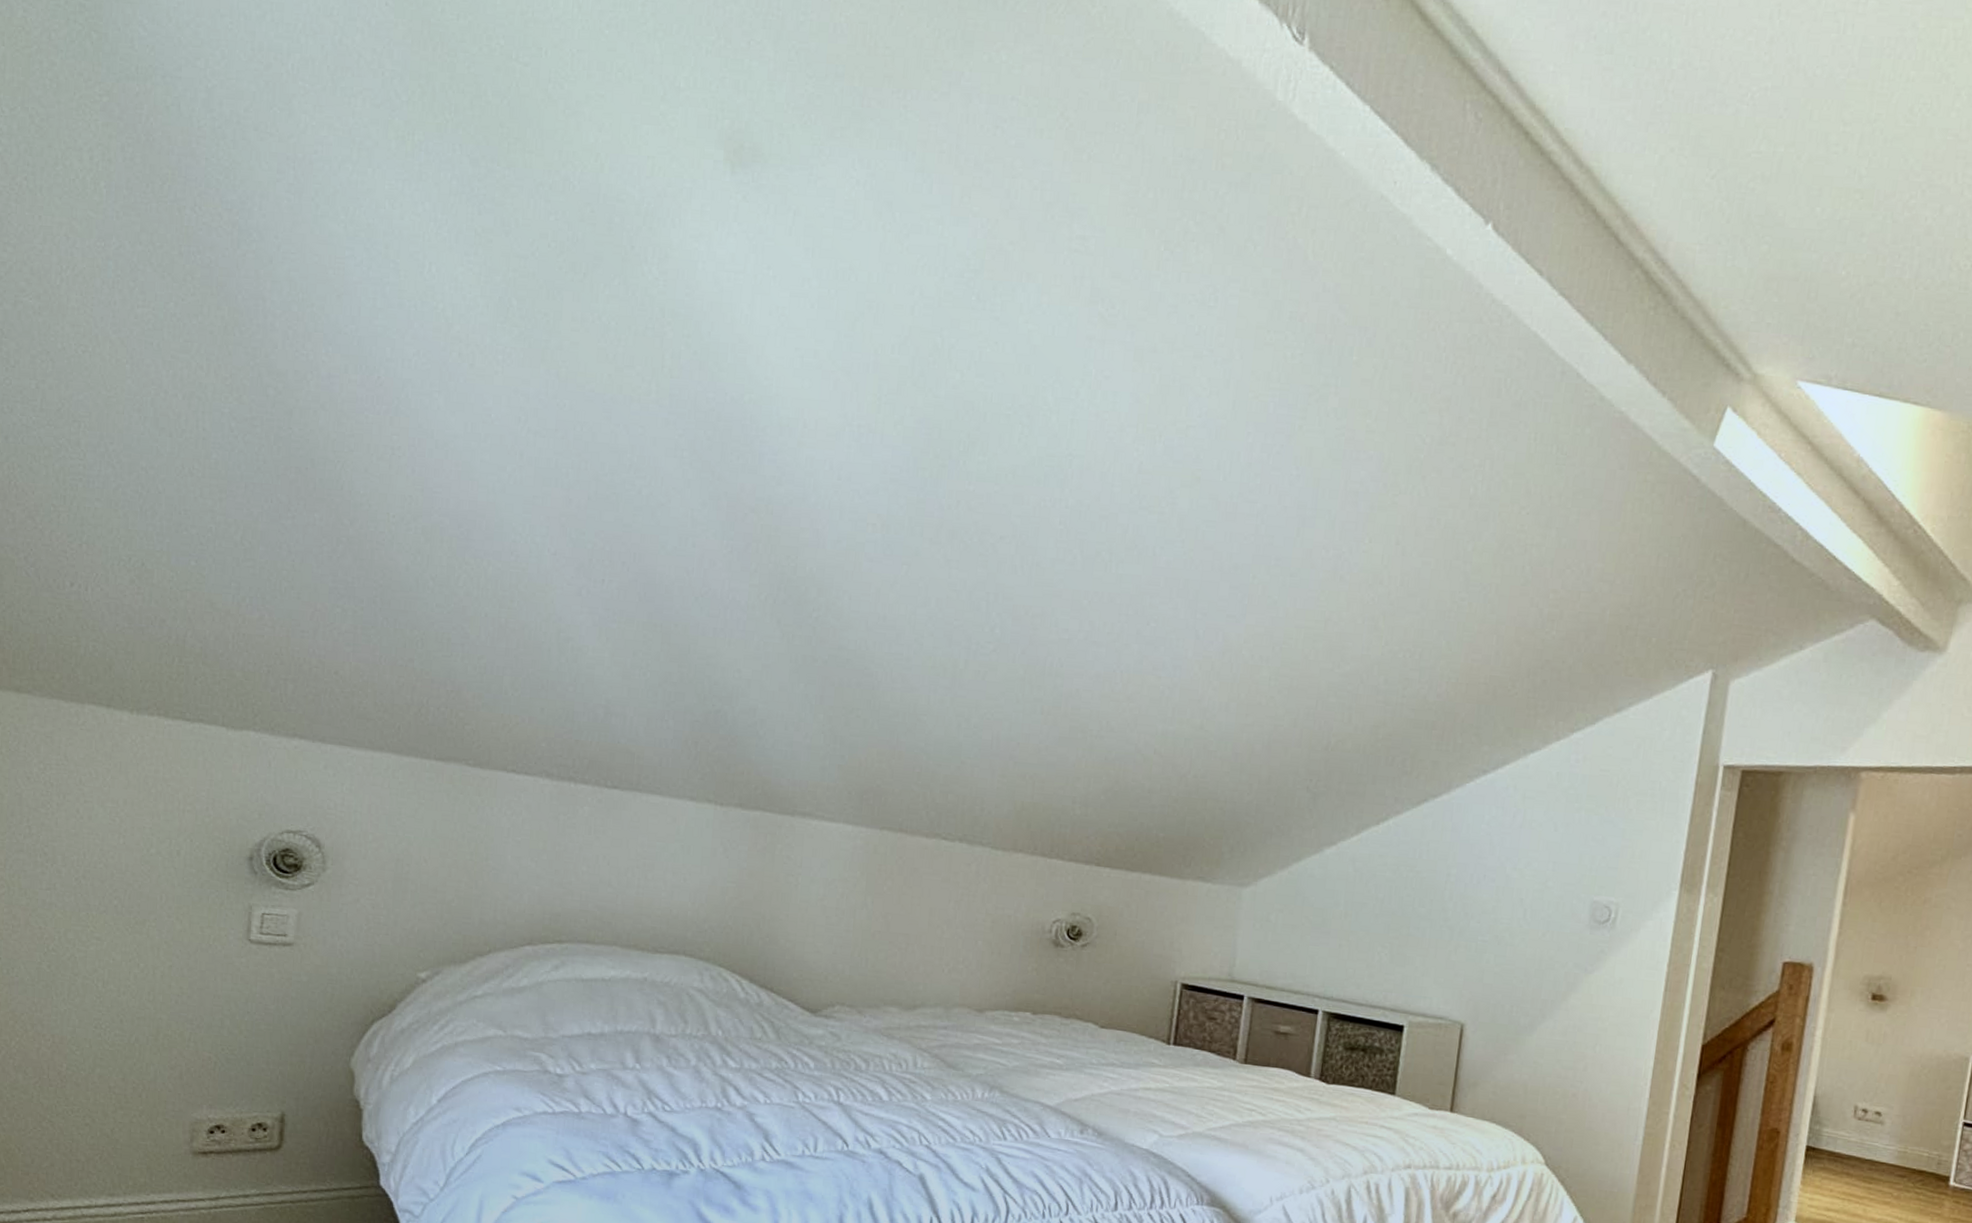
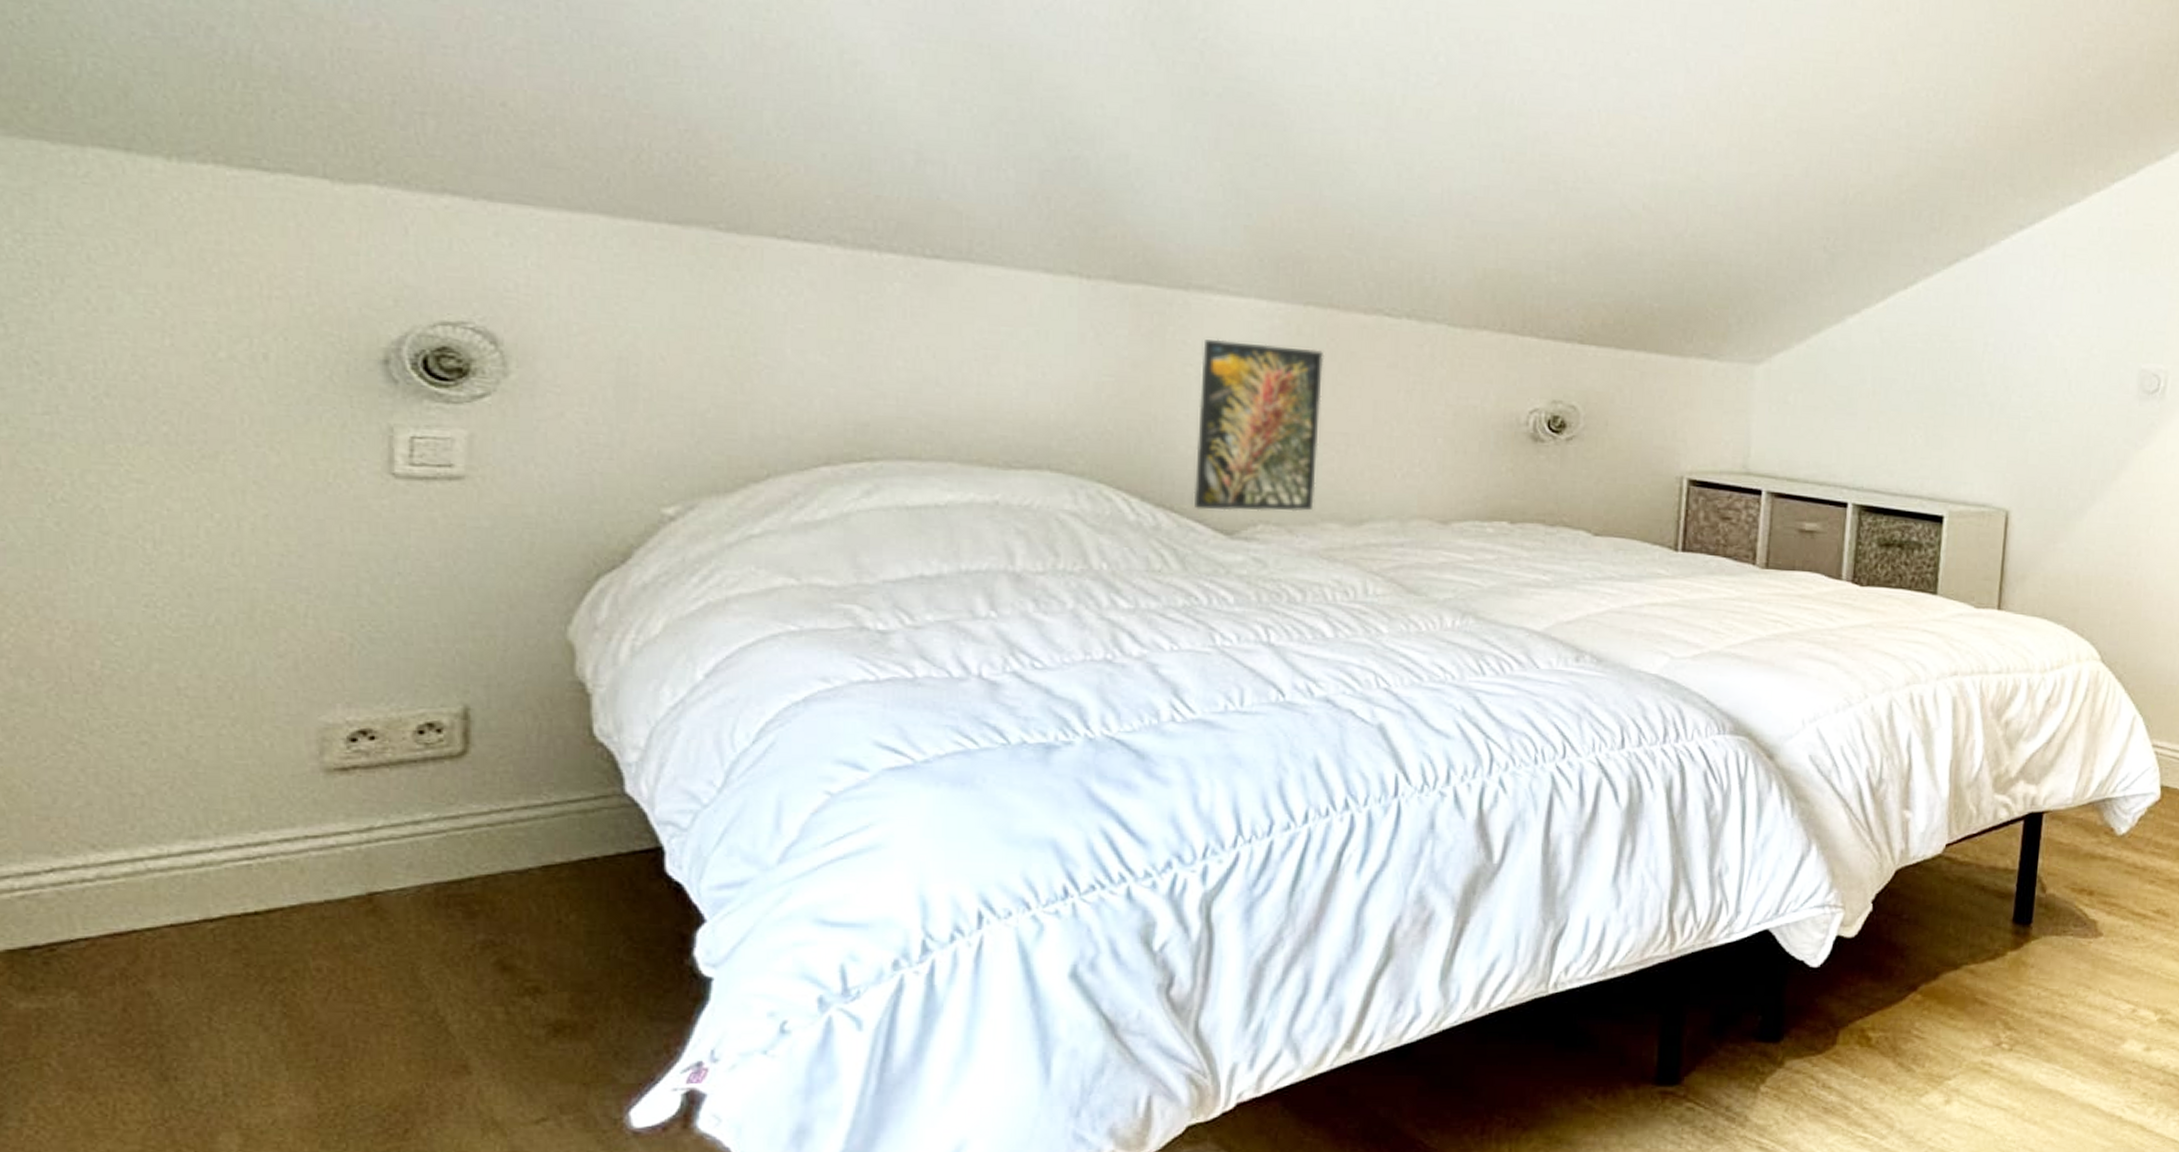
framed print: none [789,855,894,997] -> present [1193,339,1325,512]

